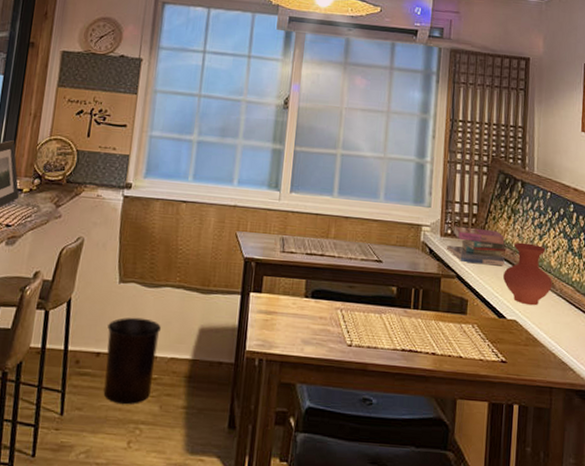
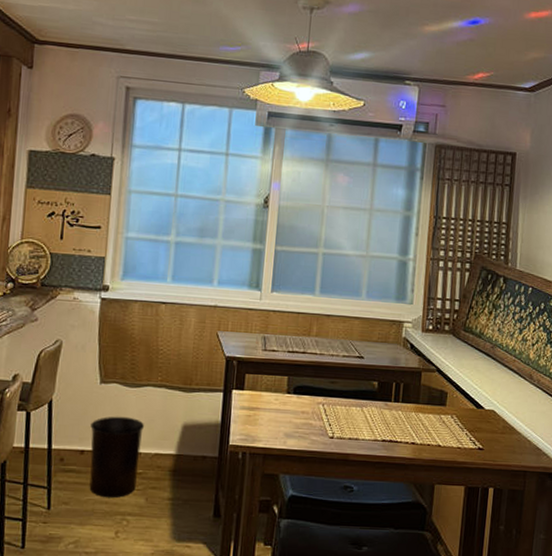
books: present [446,225,506,267] -> none [427,321,486,360]
vase: present [502,242,553,306] -> none [482,336,531,397]

